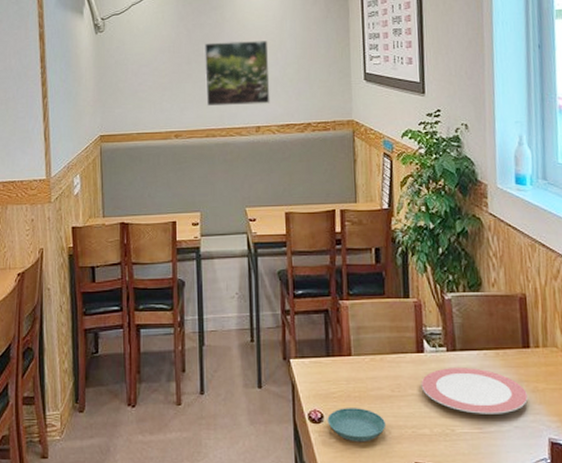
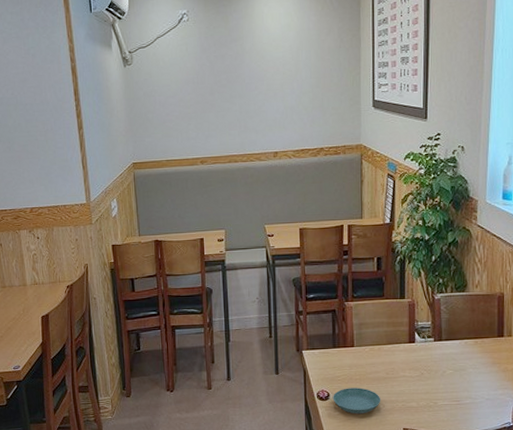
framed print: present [205,41,270,107] -> none [226,71,287,135]
plate: present [421,368,529,414] -> none [411,354,500,390]

